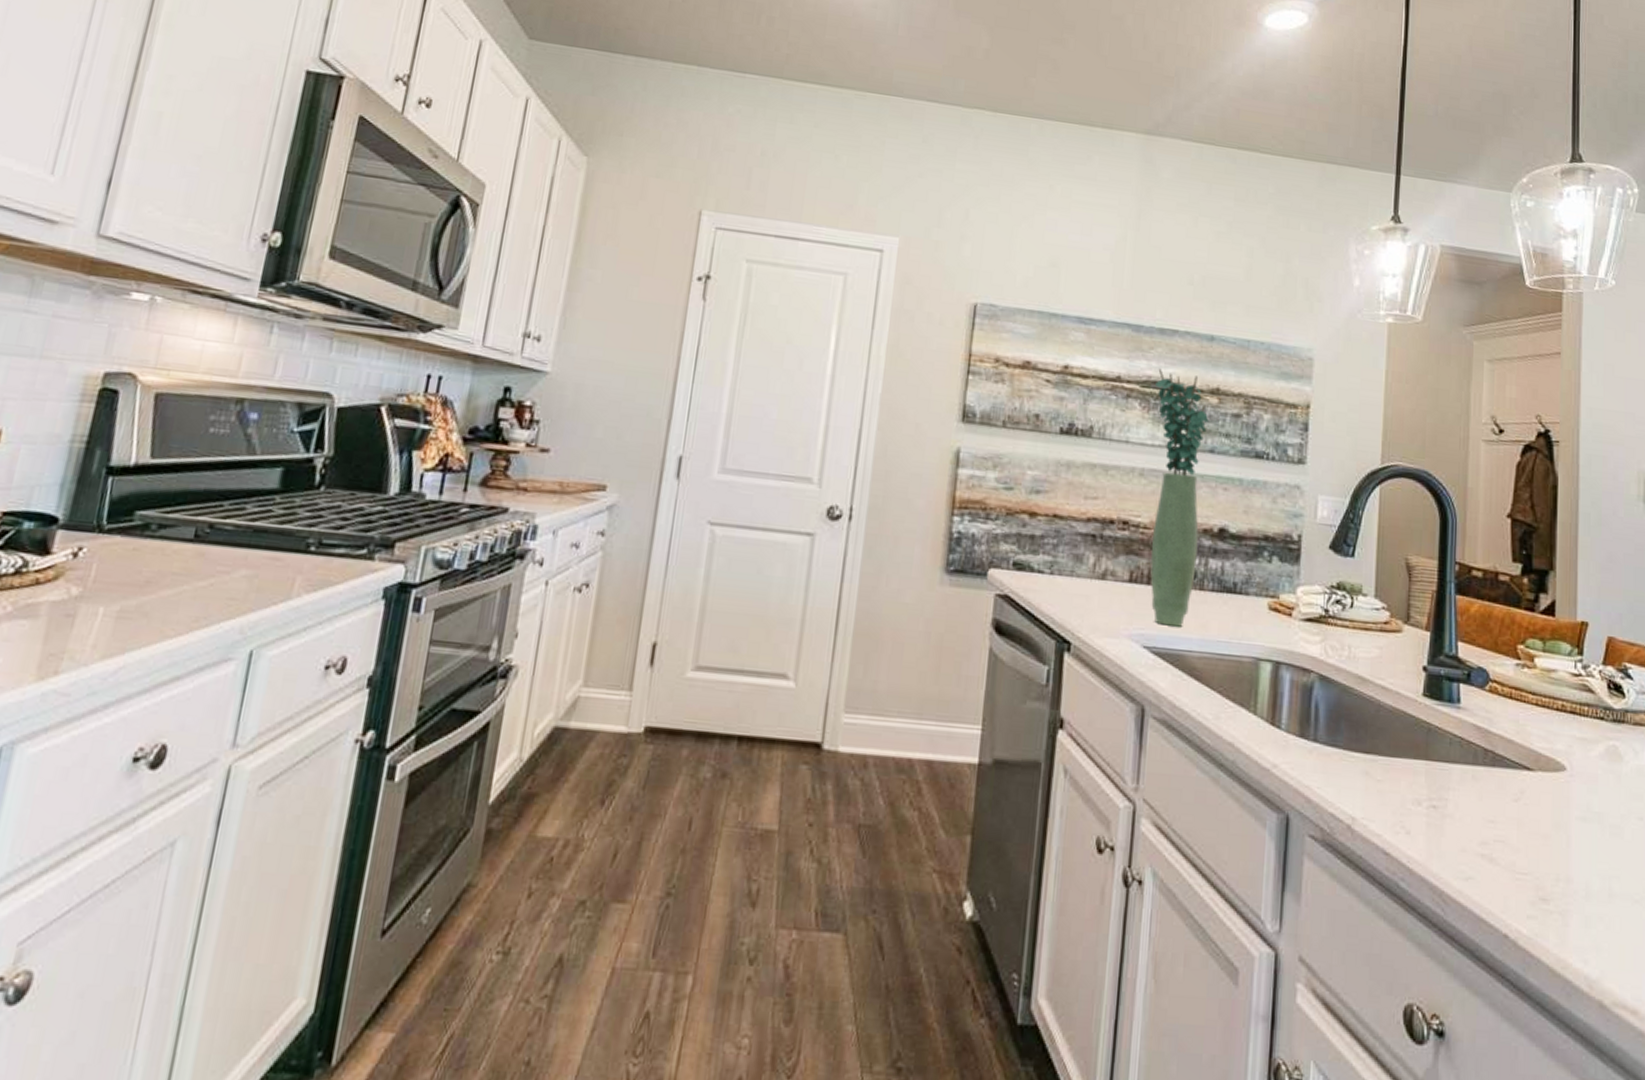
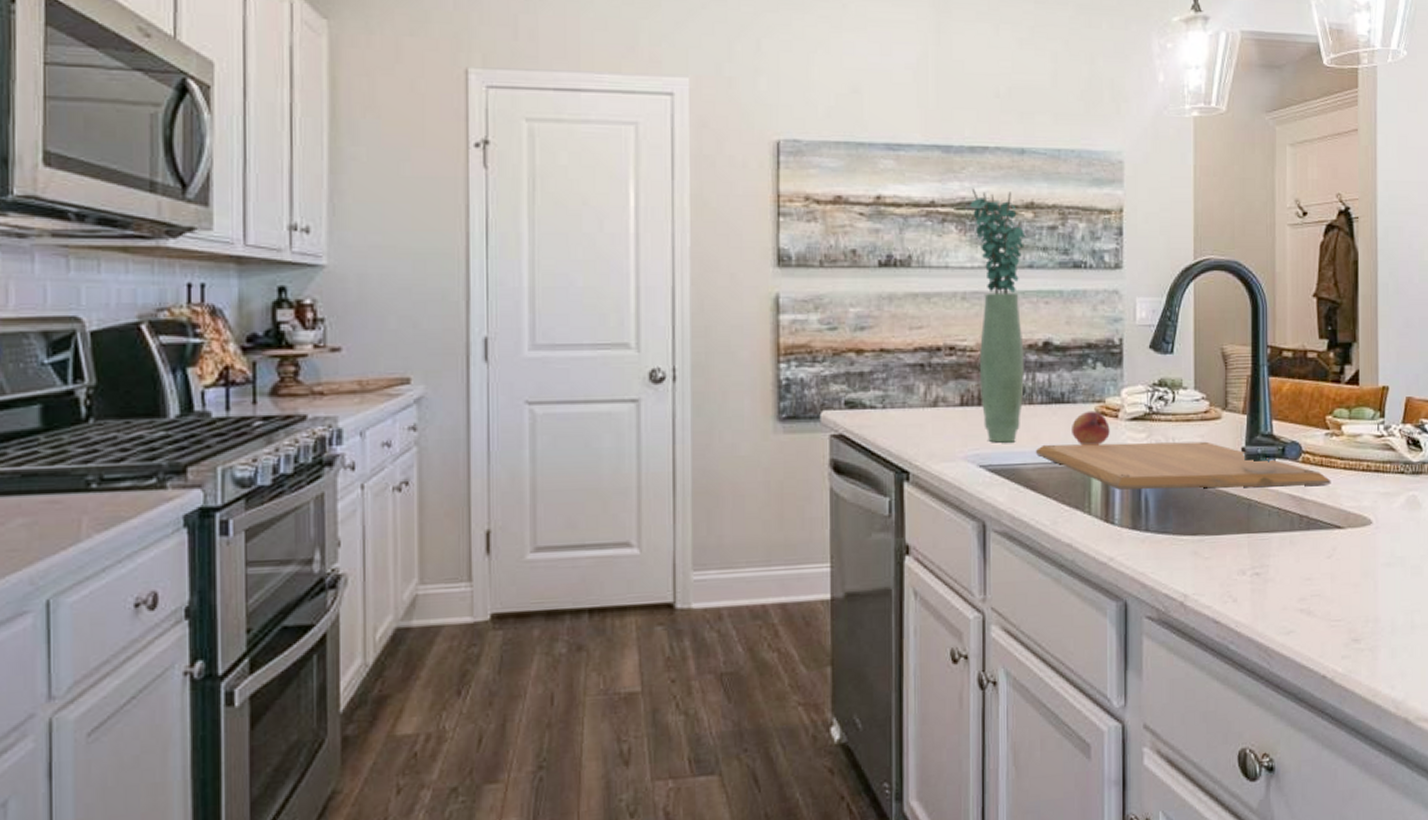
chopping board: none [1202,633,1521,720] -> present [1035,441,1331,490]
fruit: none [1242,605,1282,642] -> present [1072,410,1110,446]

